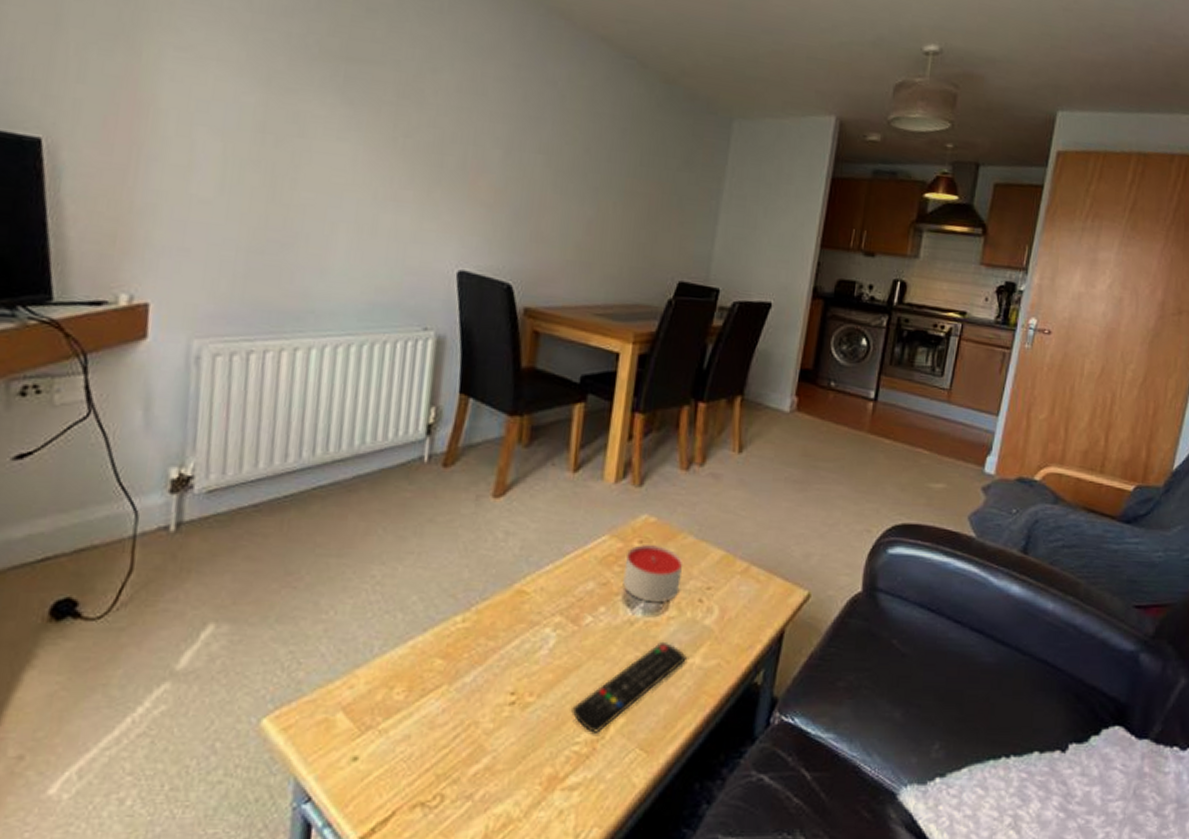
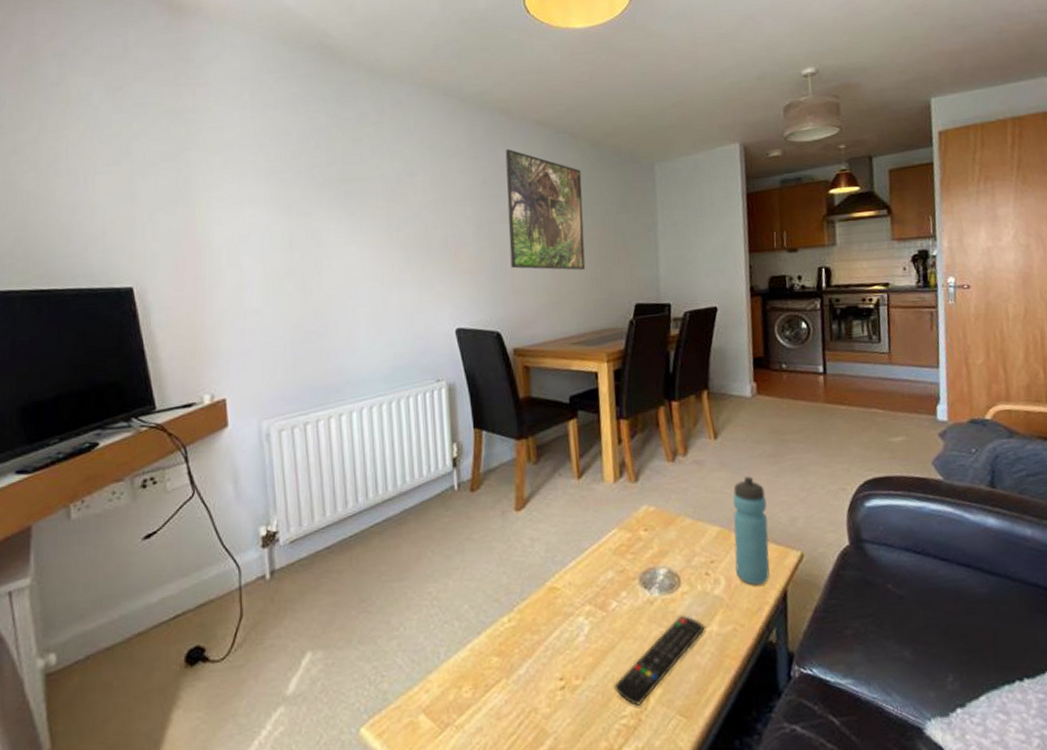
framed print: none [539,63,645,229] -> present [505,148,586,270]
candle: present [623,545,682,603] -> none [635,531,687,582]
water bottle: none [733,500,783,621] -> present [732,476,770,586]

